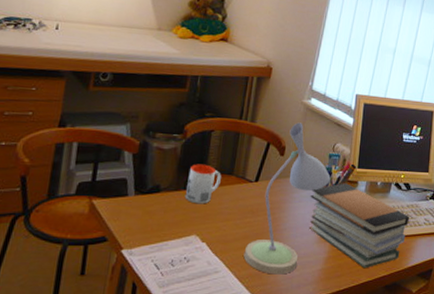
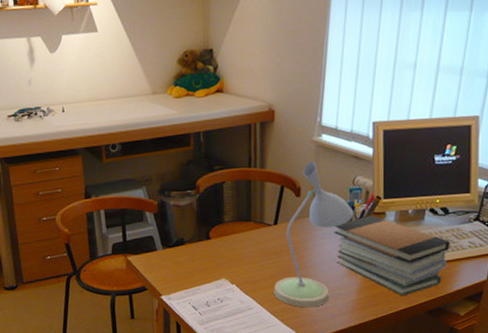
mug: present [185,164,221,204] -> none [208,214,240,251]

